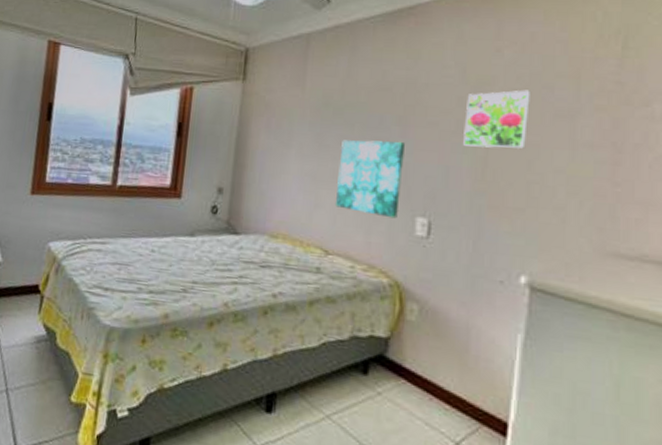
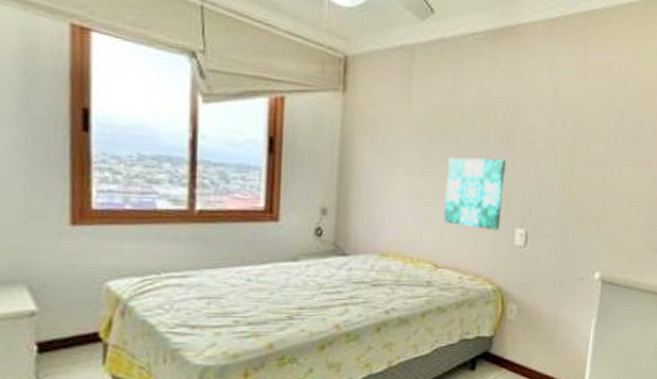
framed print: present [463,90,530,149] -> none [555,113,608,166]

